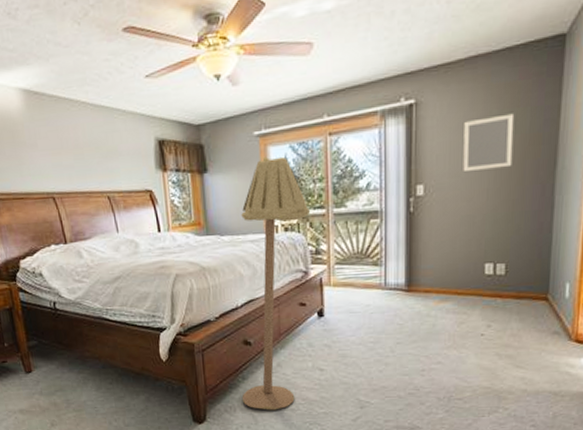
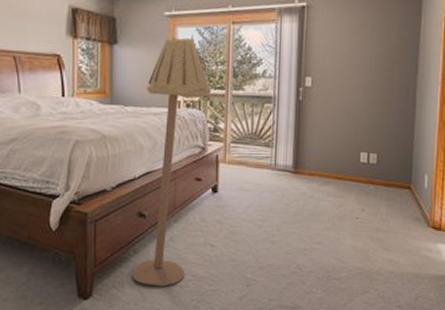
home mirror: present [463,113,515,171] -> none [344,25,386,70]

